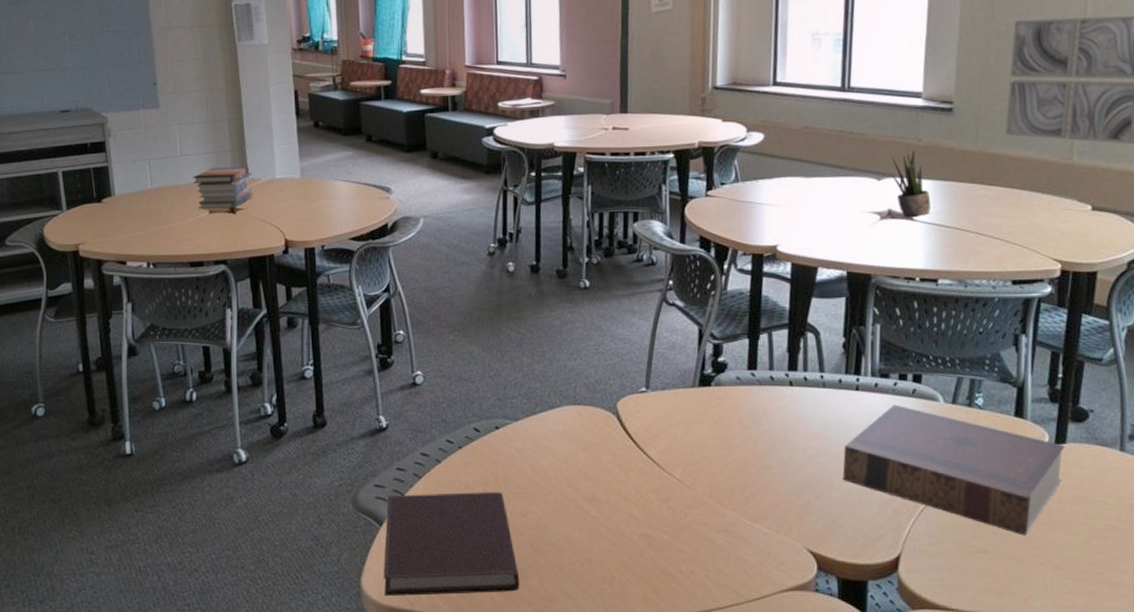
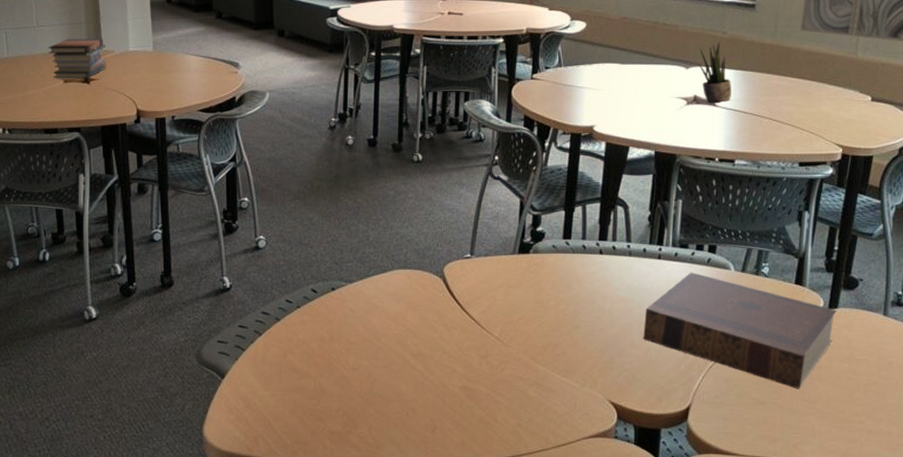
notebook: present [383,492,520,597] -> none [224,348,350,444]

